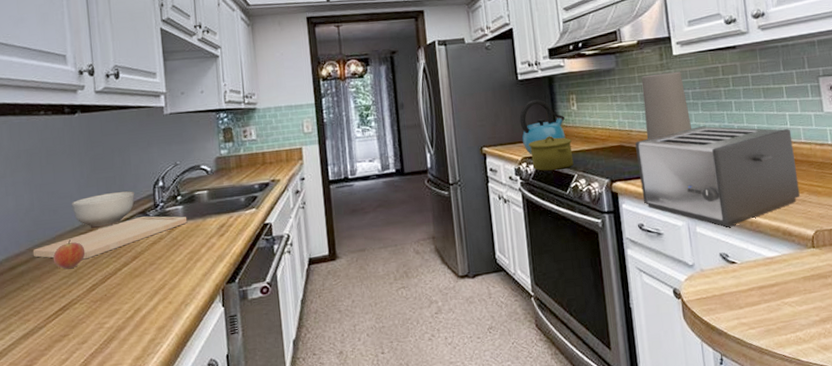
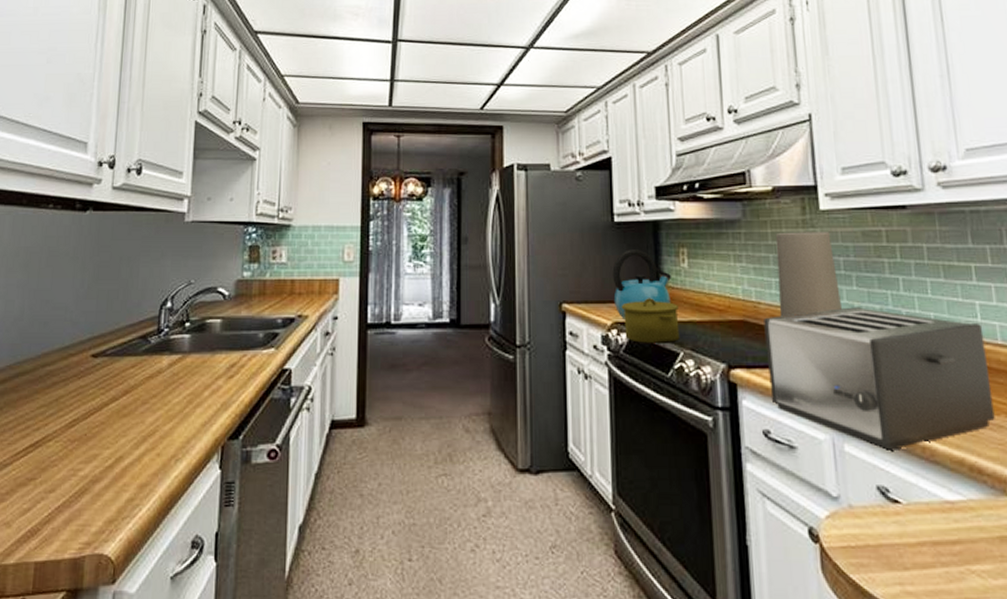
cutting board: present [32,216,188,260] -> none [12,343,193,387]
fruit: present [53,239,86,270] -> none [33,360,72,397]
bowl: present [71,191,135,228] -> none [64,308,138,349]

